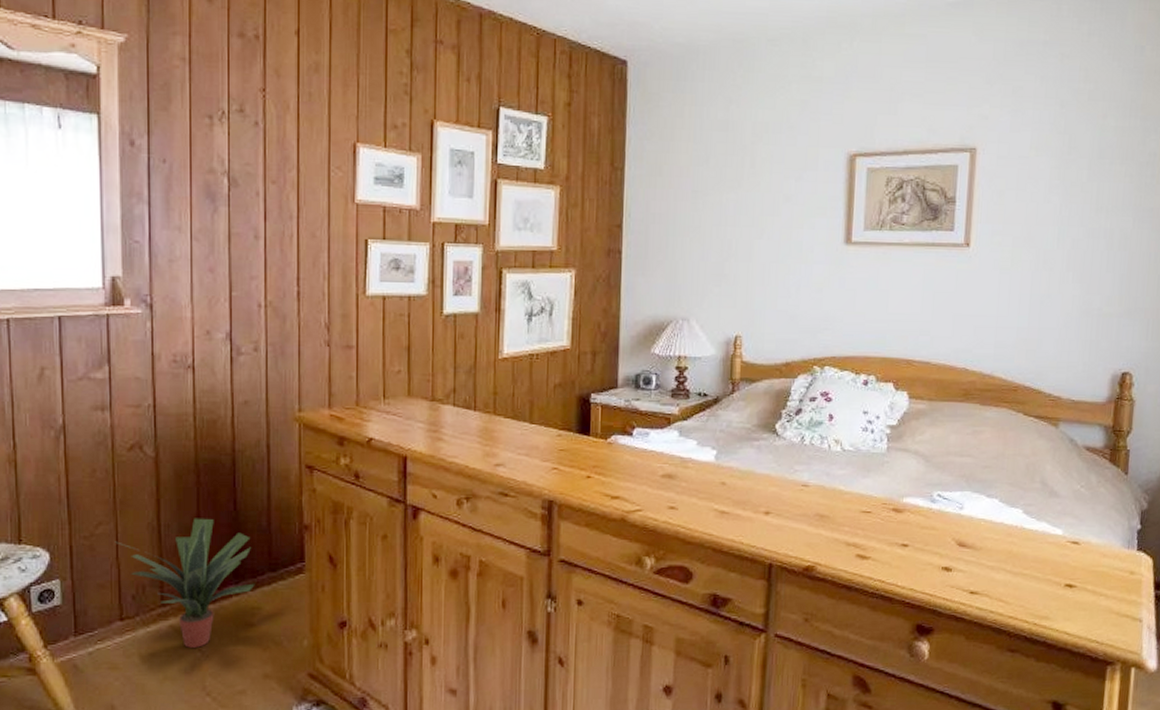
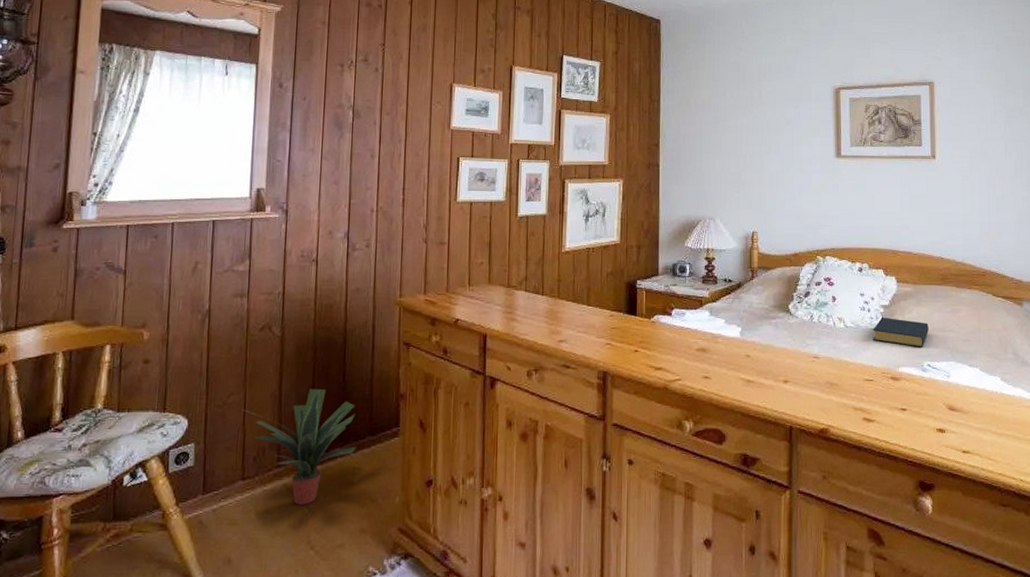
hardback book: none [875,439,943,475] -> present [873,317,929,347]

